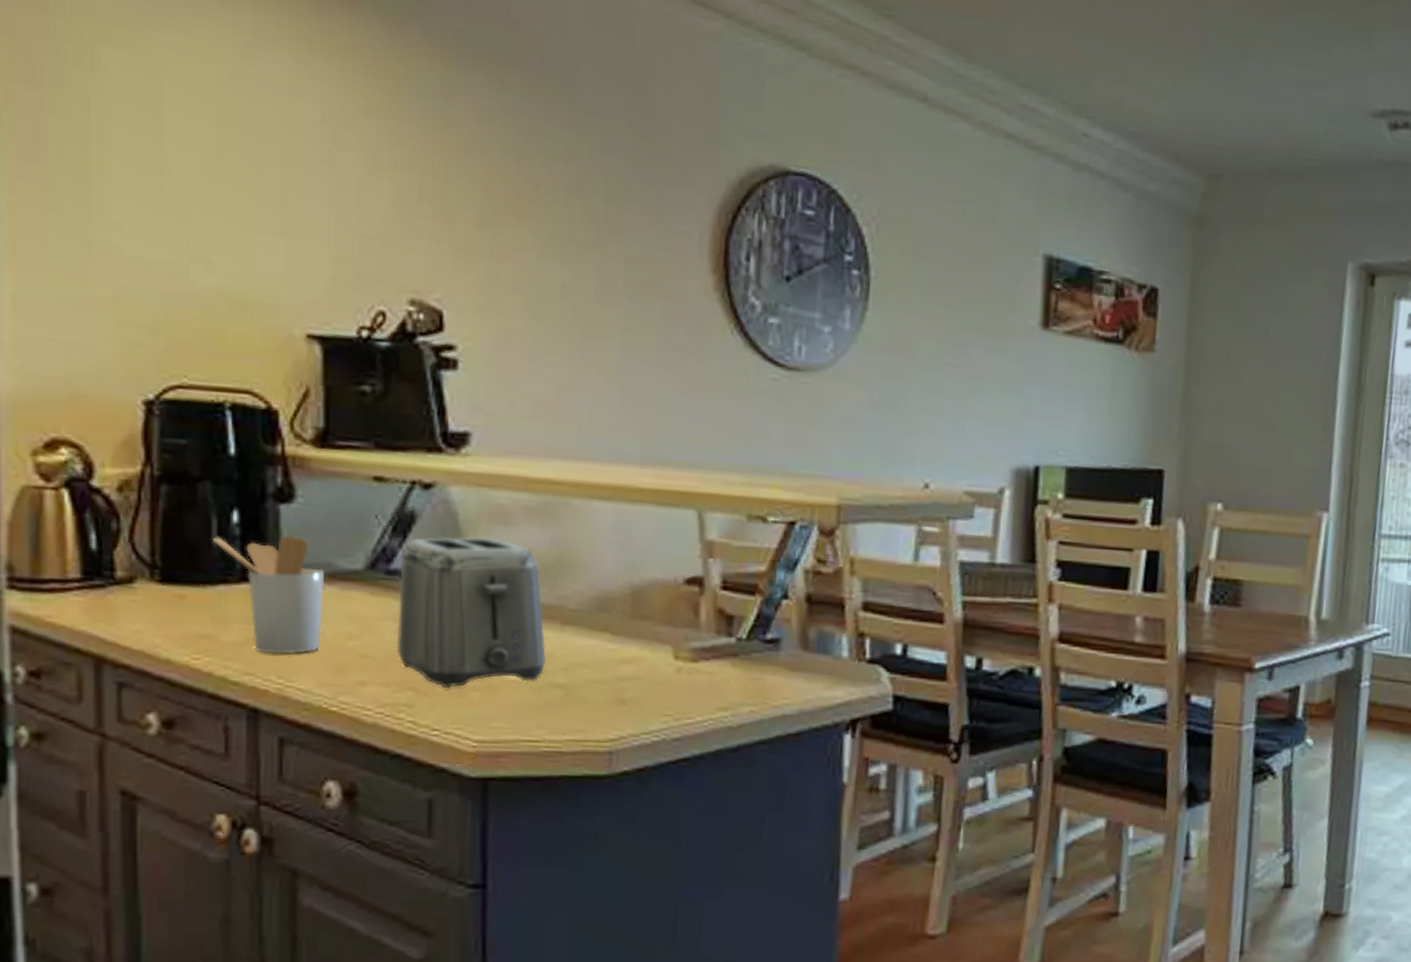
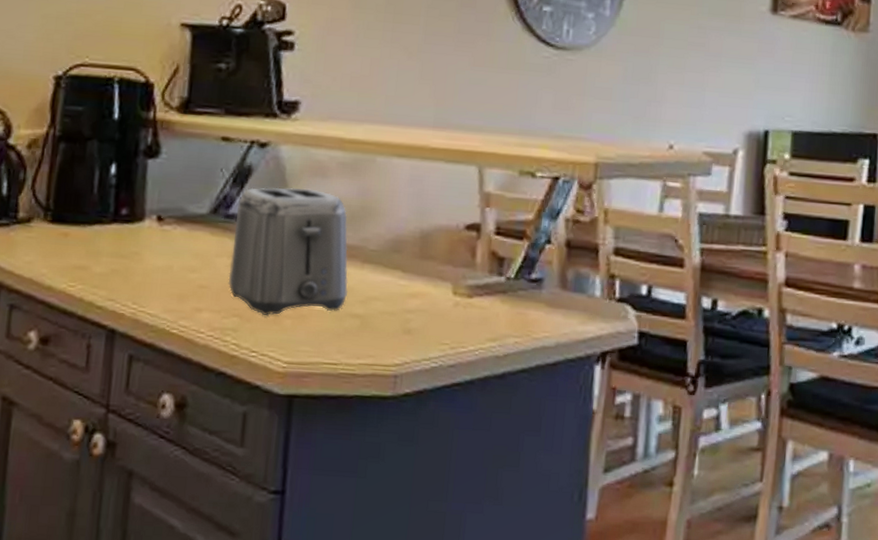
utensil holder: present [213,535,324,654] -> none [94,184,177,284]

